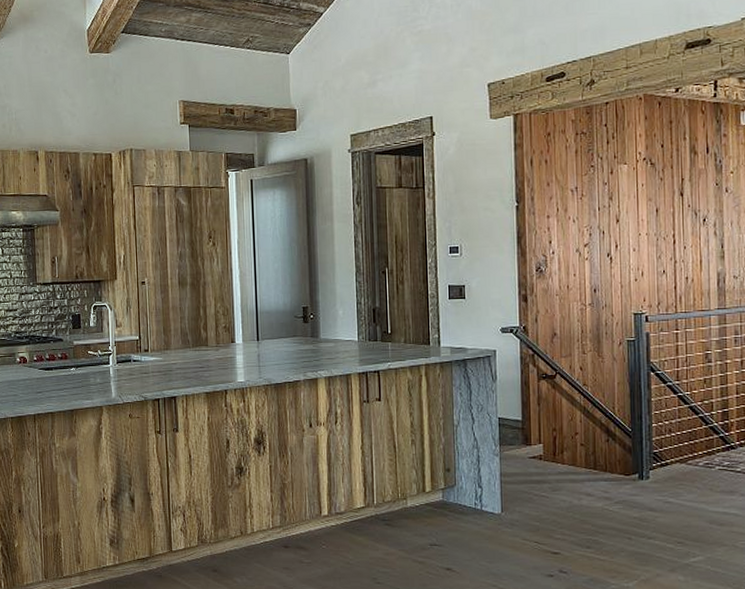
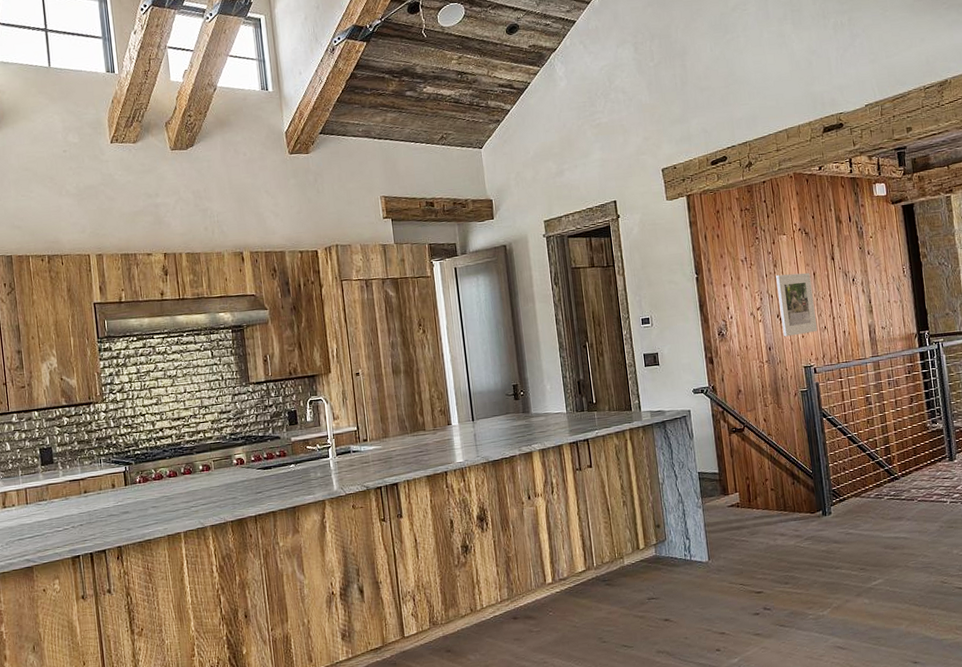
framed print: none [610,208,655,279] -> present [776,272,818,337]

